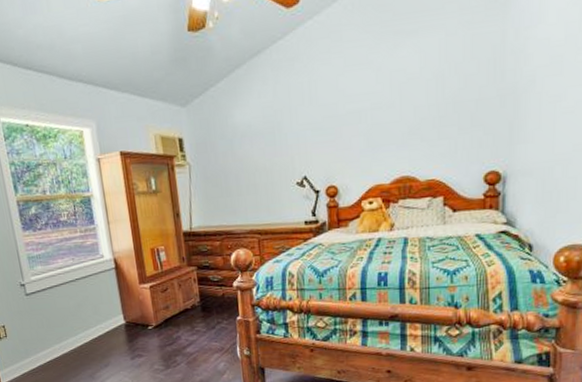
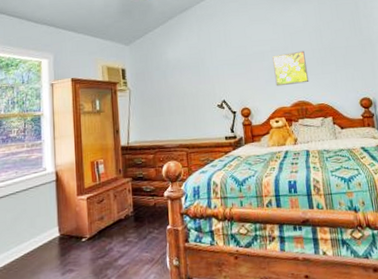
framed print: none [372,107,419,158] -> present [272,51,309,87]

